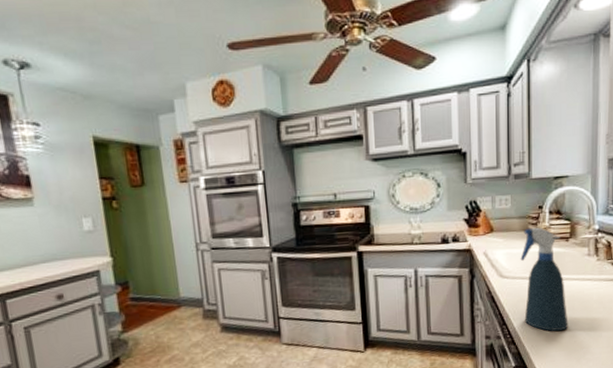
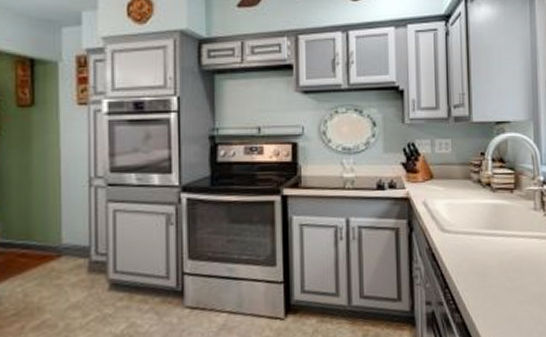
spray bottle: present [520,227,568,332] -> none [462,175,517,298]

